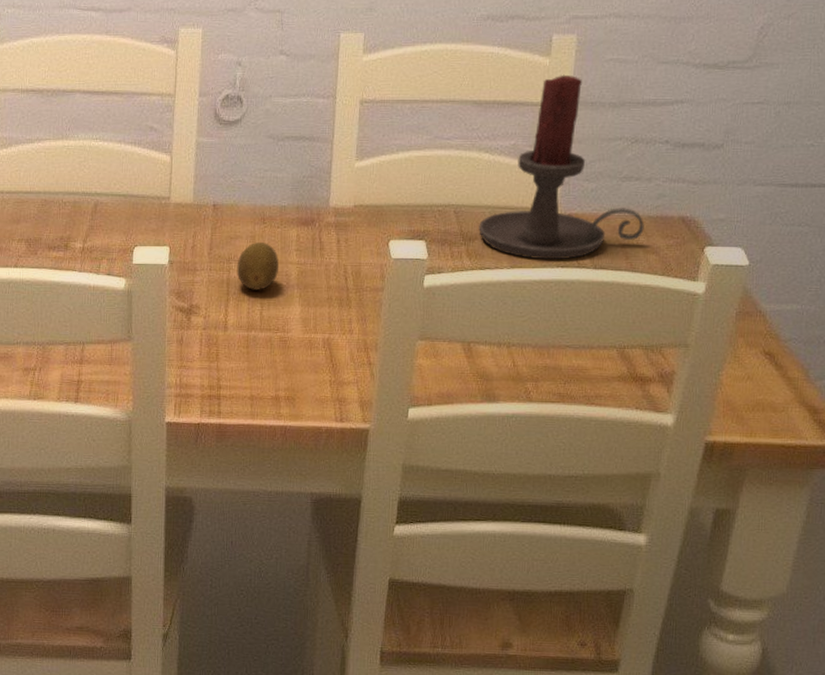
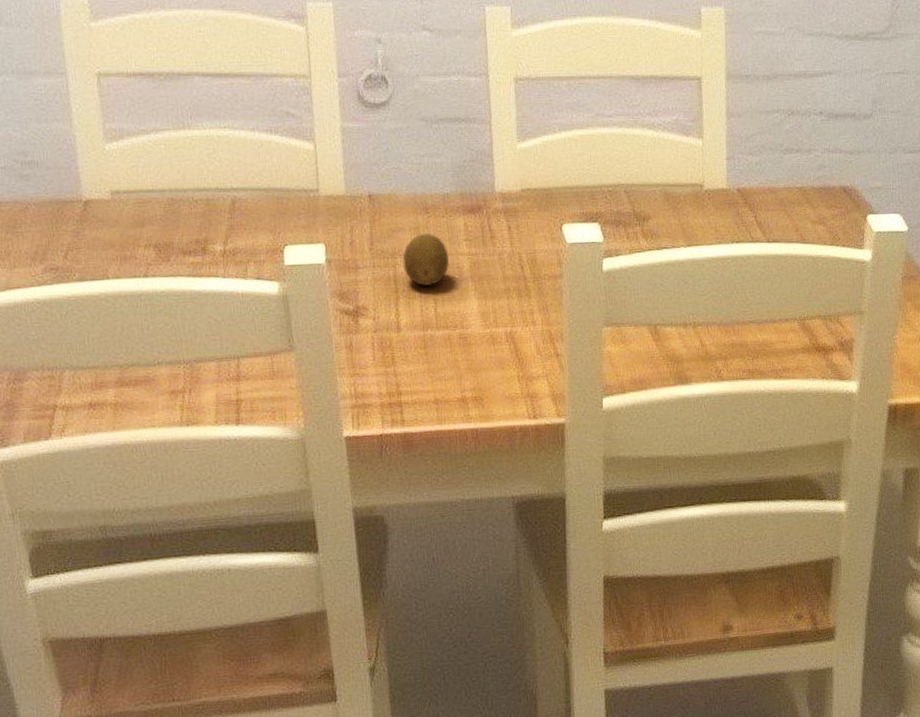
candle holder: present [479,74,644,260] -> none [651,47,810,236]

